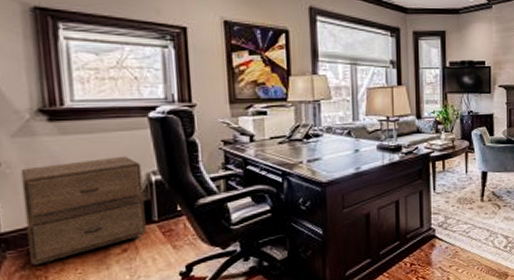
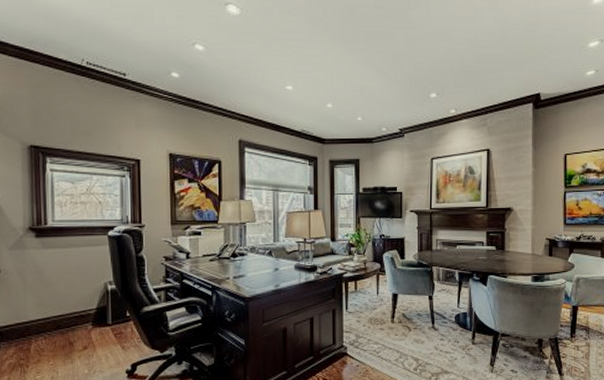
filing cabinet: present [20,156,147,266] -> none [14,268,102,356]

